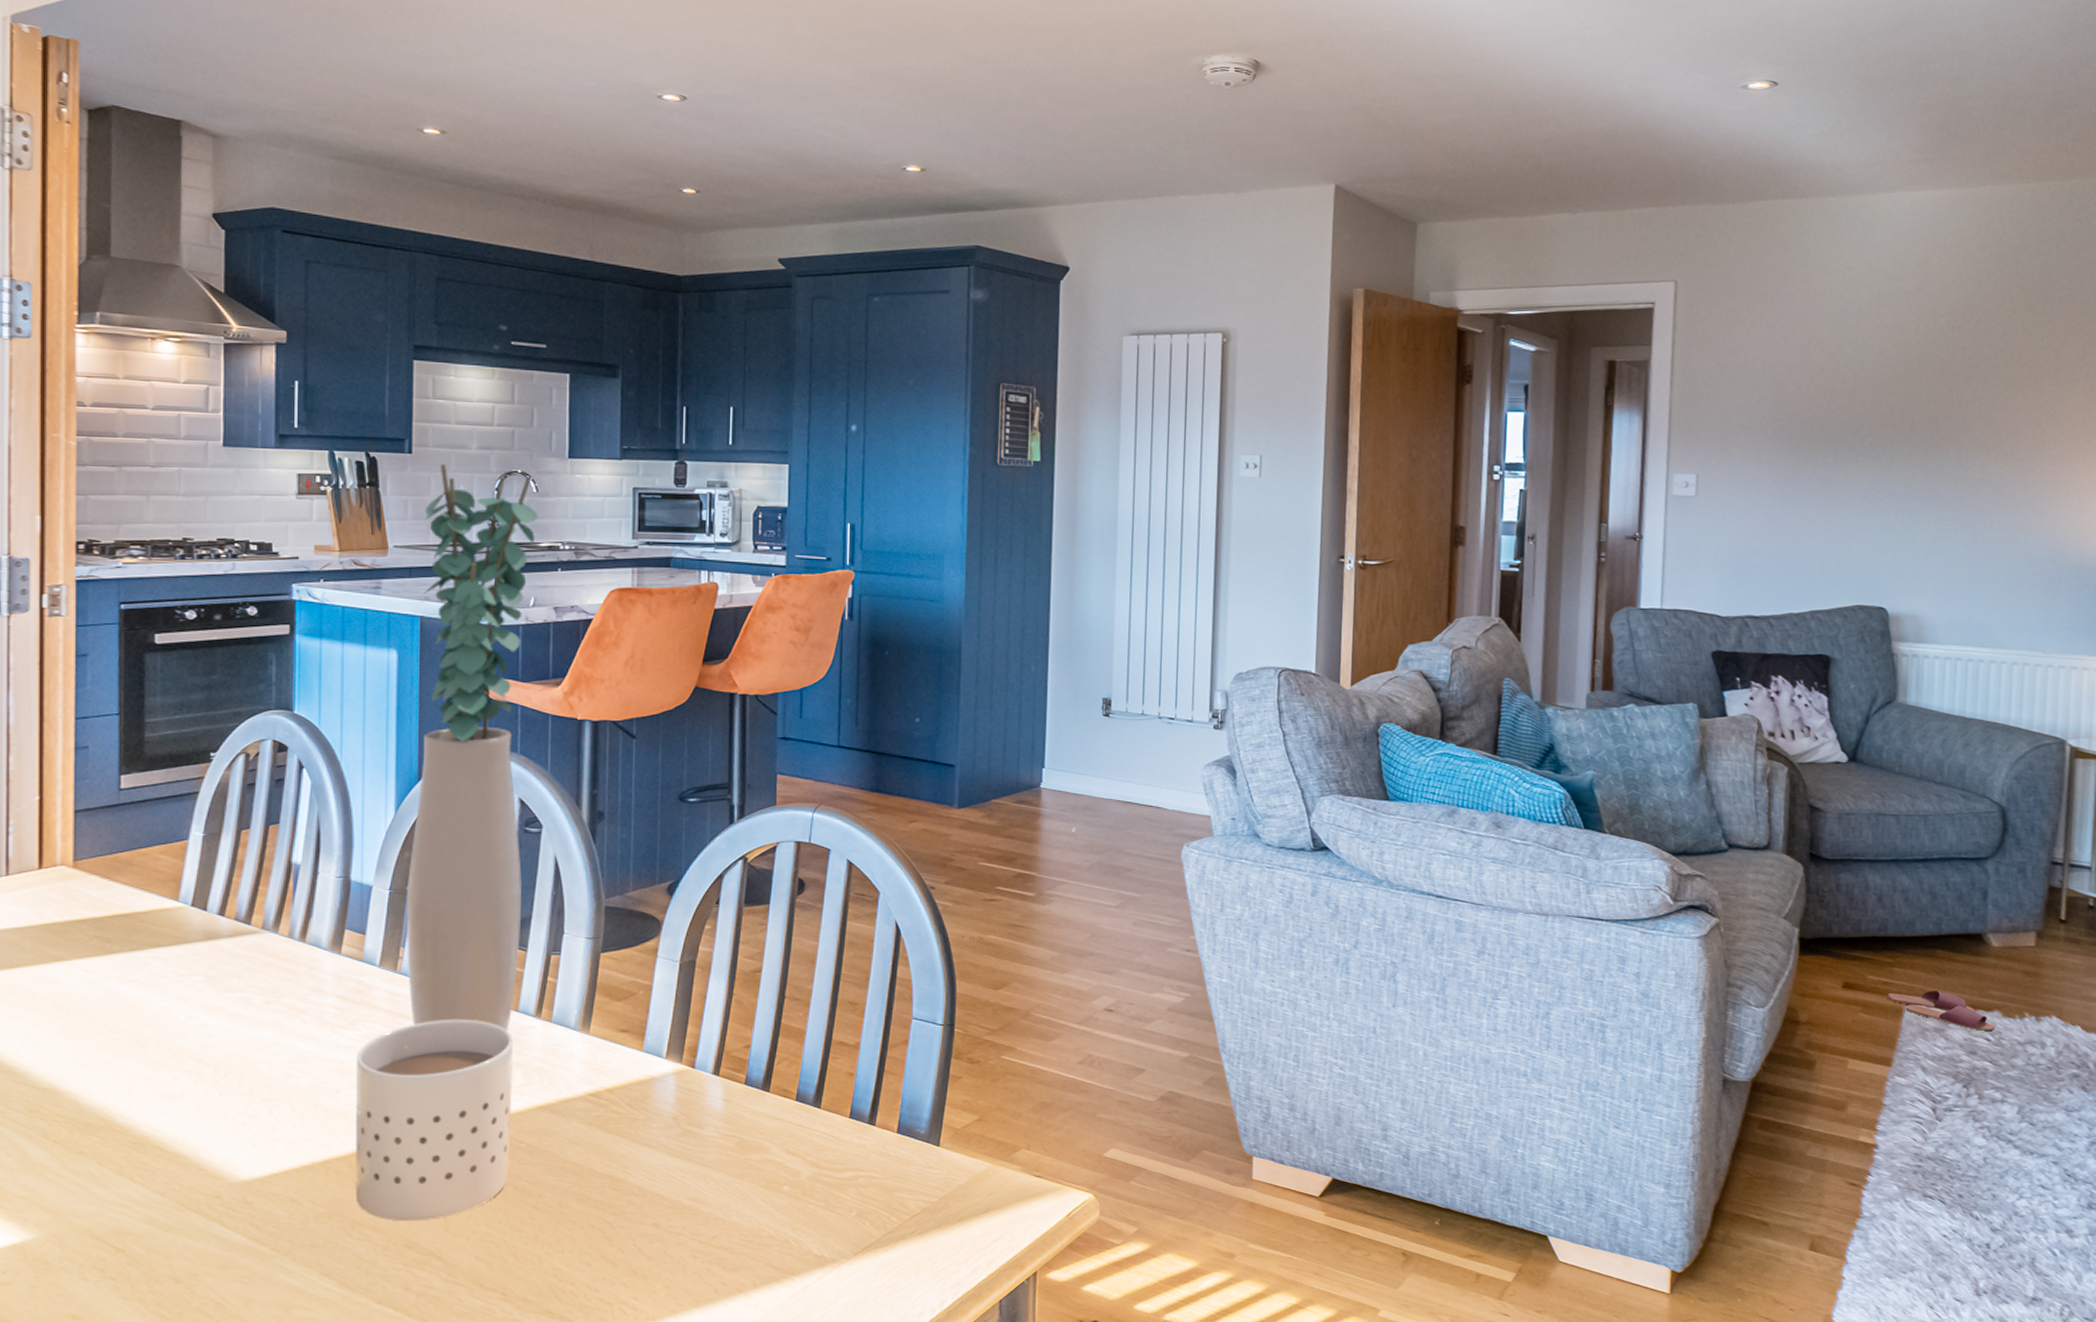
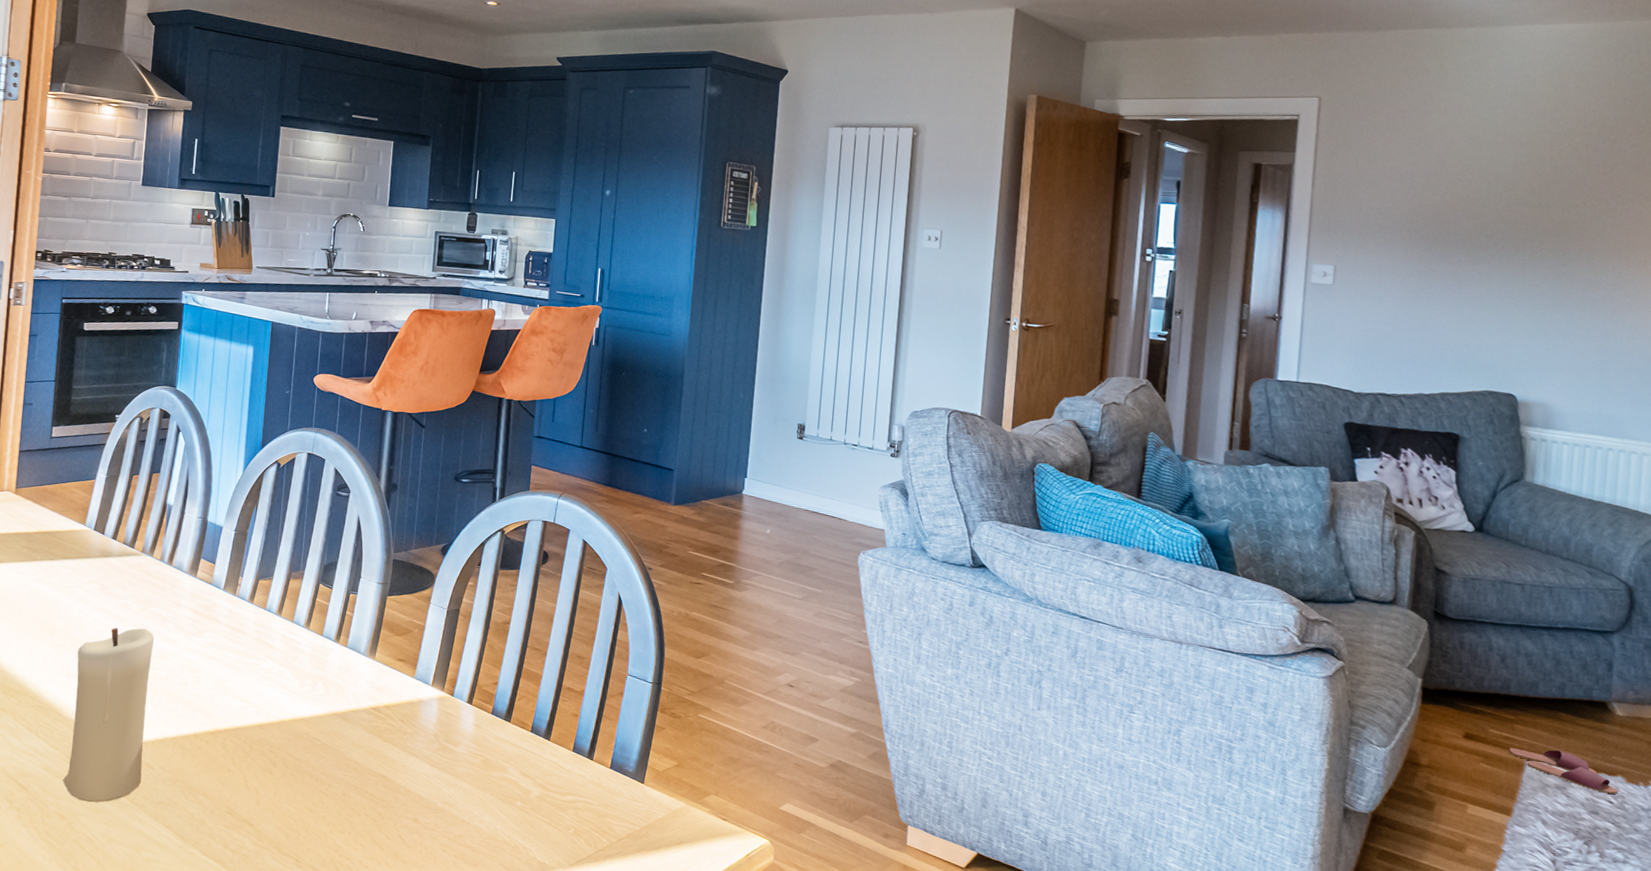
candle: none [175,1026,289,1257] -> present [63,627,155,803]
mug: present [355,1019,513,1222] -> none [193,636,317,794]
vase: present [407,464,538,1031] -> none [243,206,363,651]

